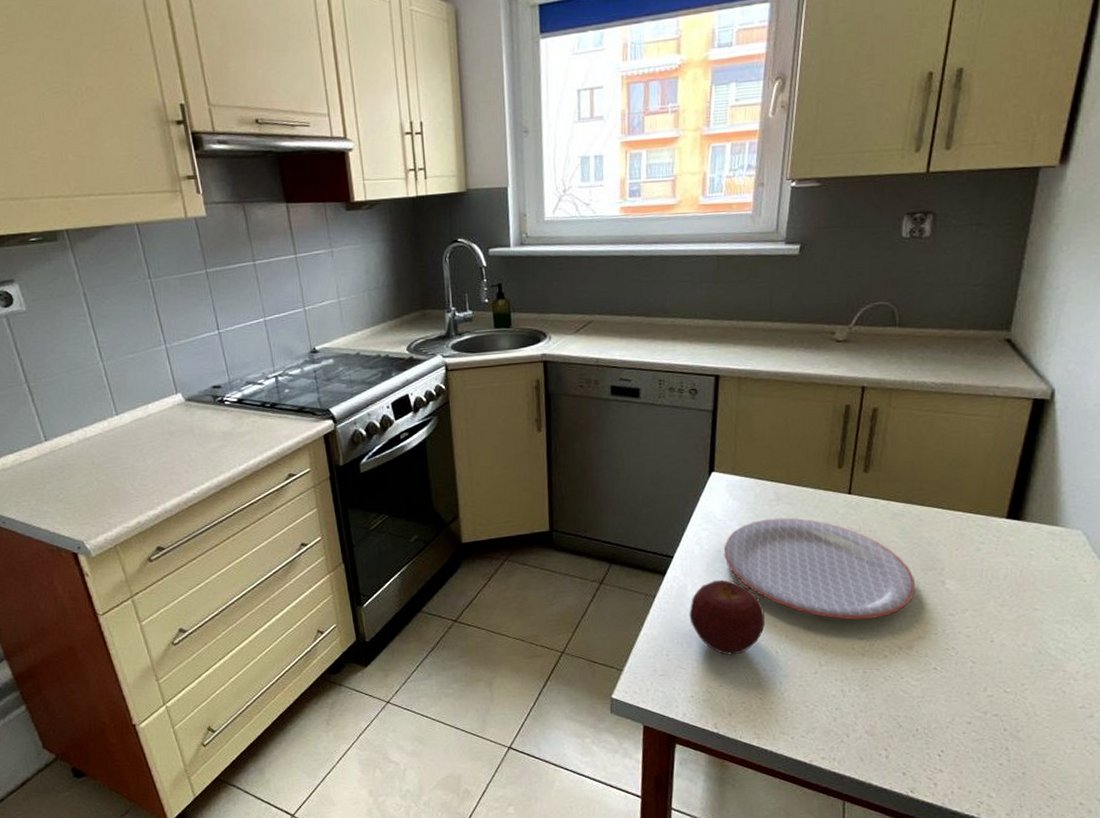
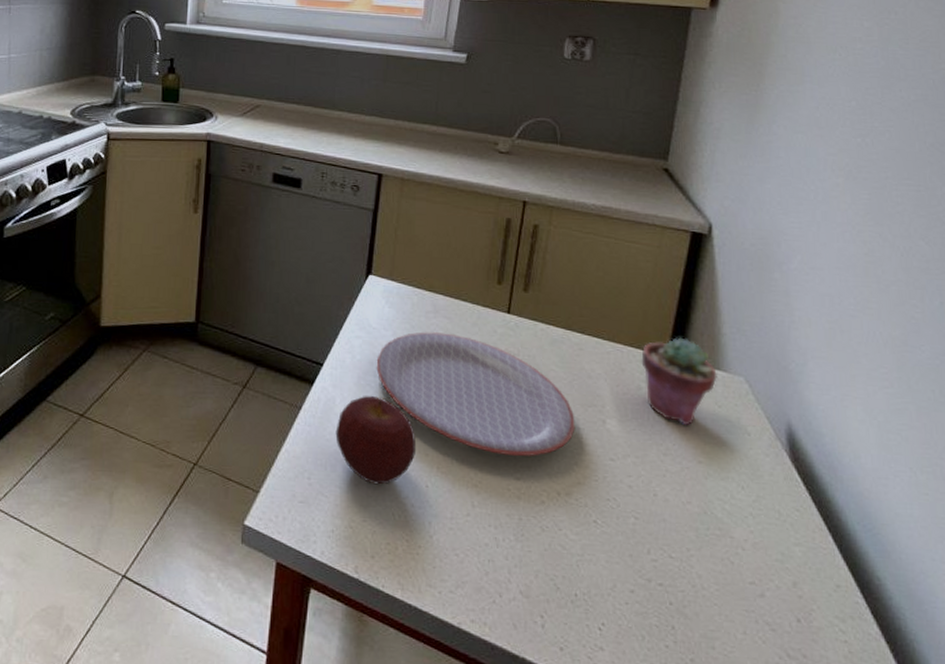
potted succulent: none [980,500,1055,579] -> present [641,337,717,426]

